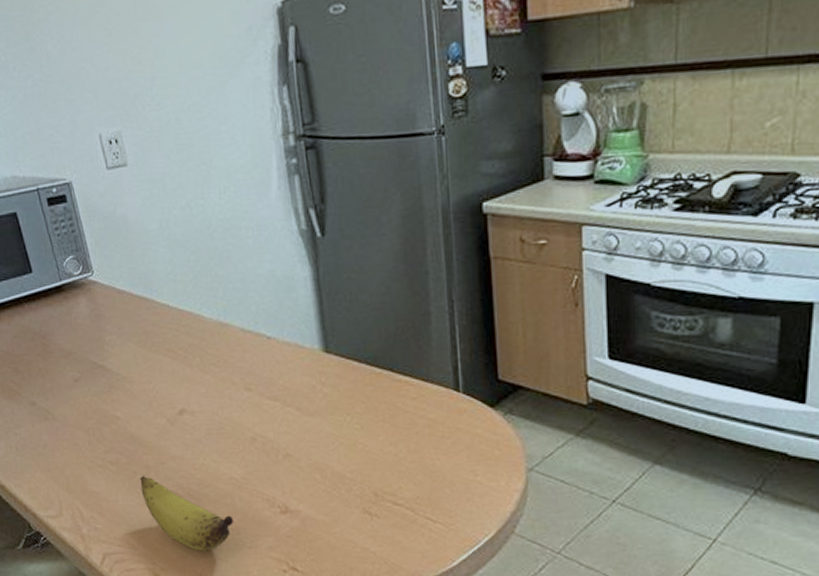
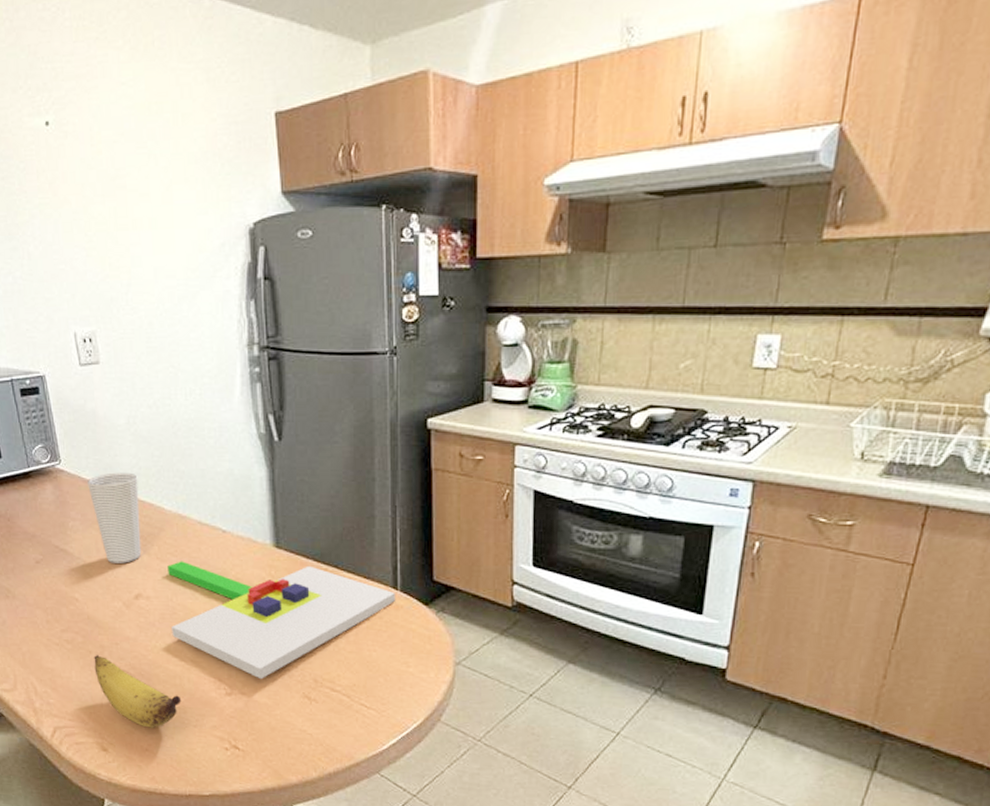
cup: none [122,280,183,378] -> present [88,472,142,563]
chopping board: none [211,370,458,495] -> present [167,561,395,680]

